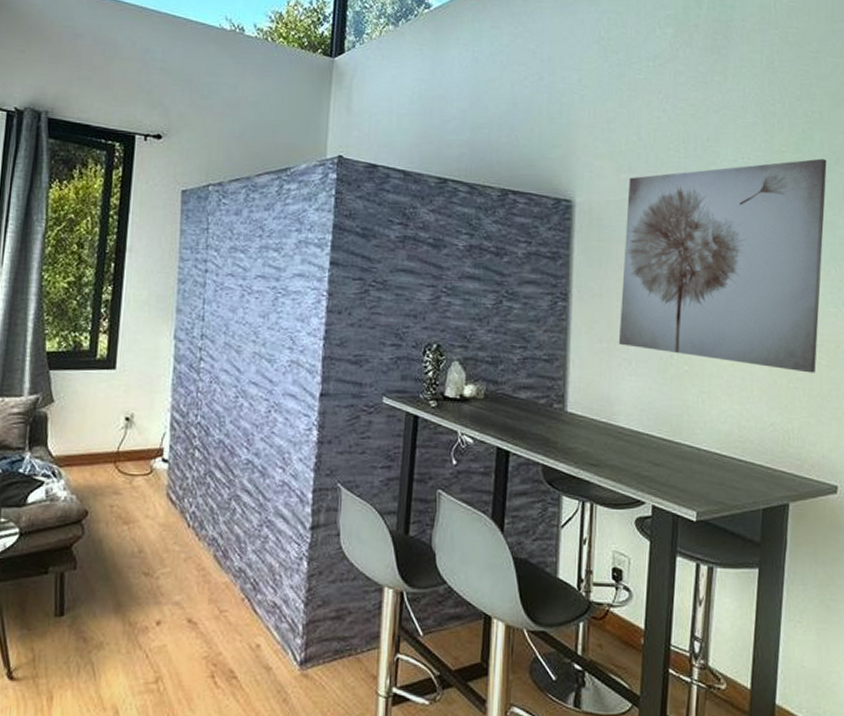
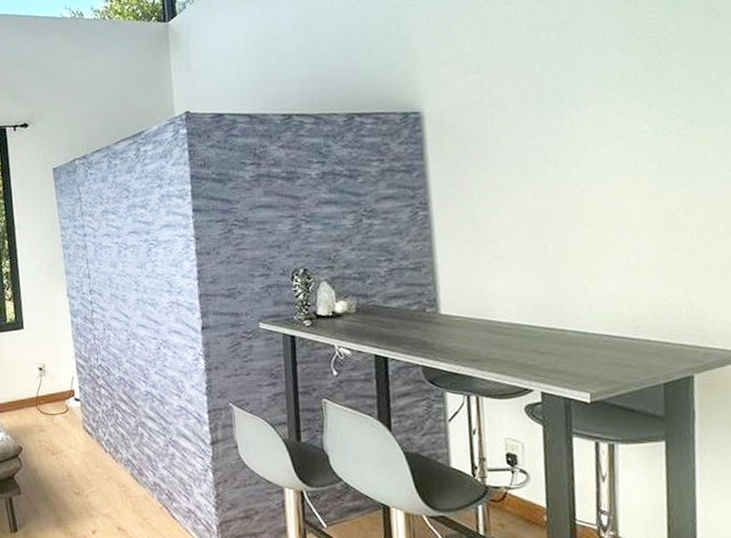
wall art: present [618,158,827,373] -> none [478,16,712,244]

